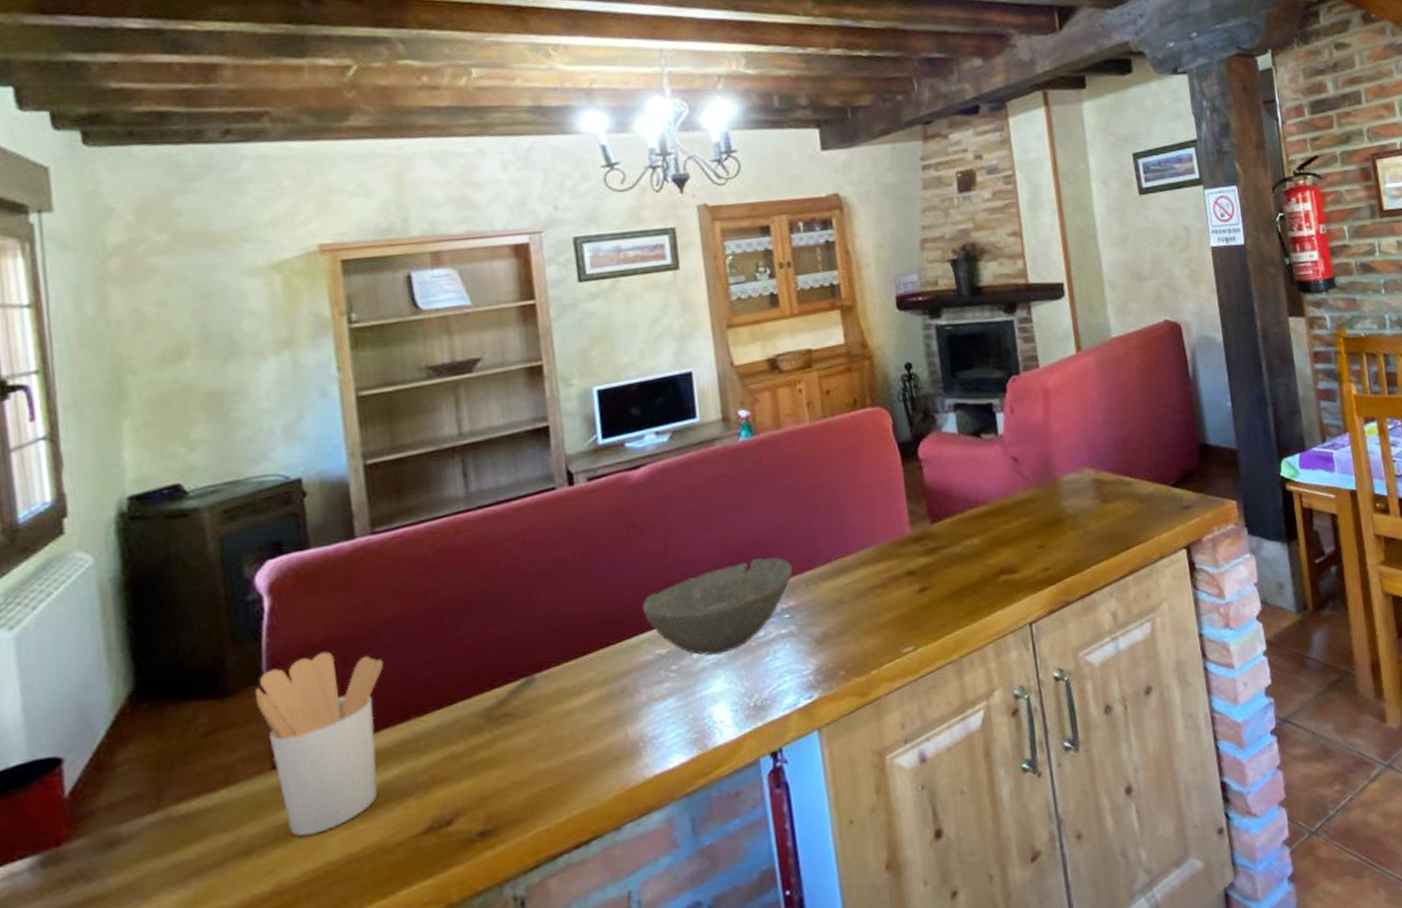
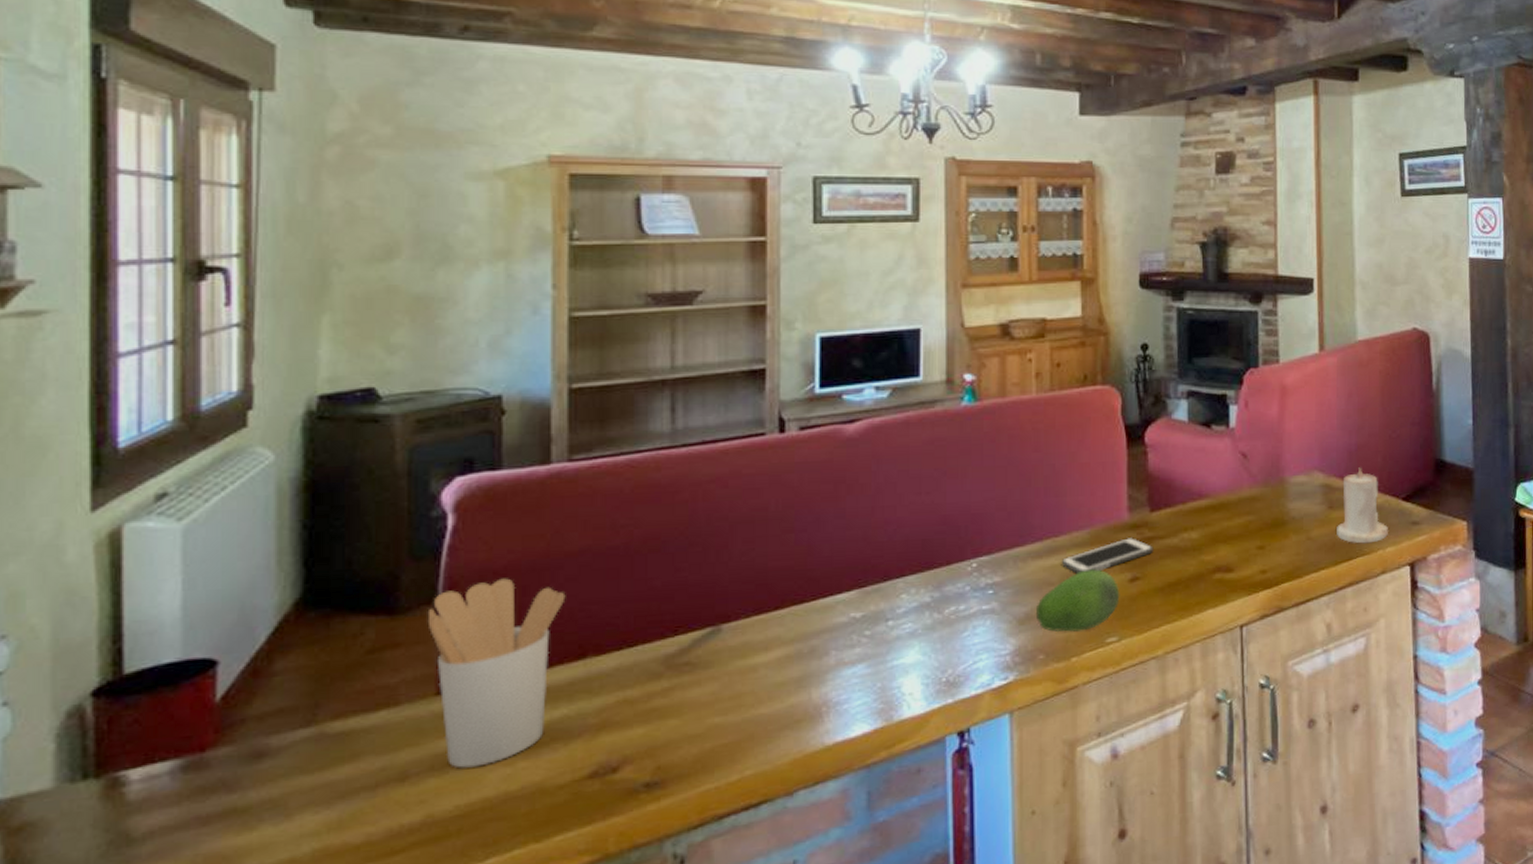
bowl: present [642,557,793,656] -> none [841,529,1003,624]
fruit: none [832,583,912,648] -> present [1035,569,1120,632]
cell phone: none [852,550,939,590] -> present [1062,537,1154,573]
candle: none [1112,459,1163,533] -> present [1337,467,1389,544]

